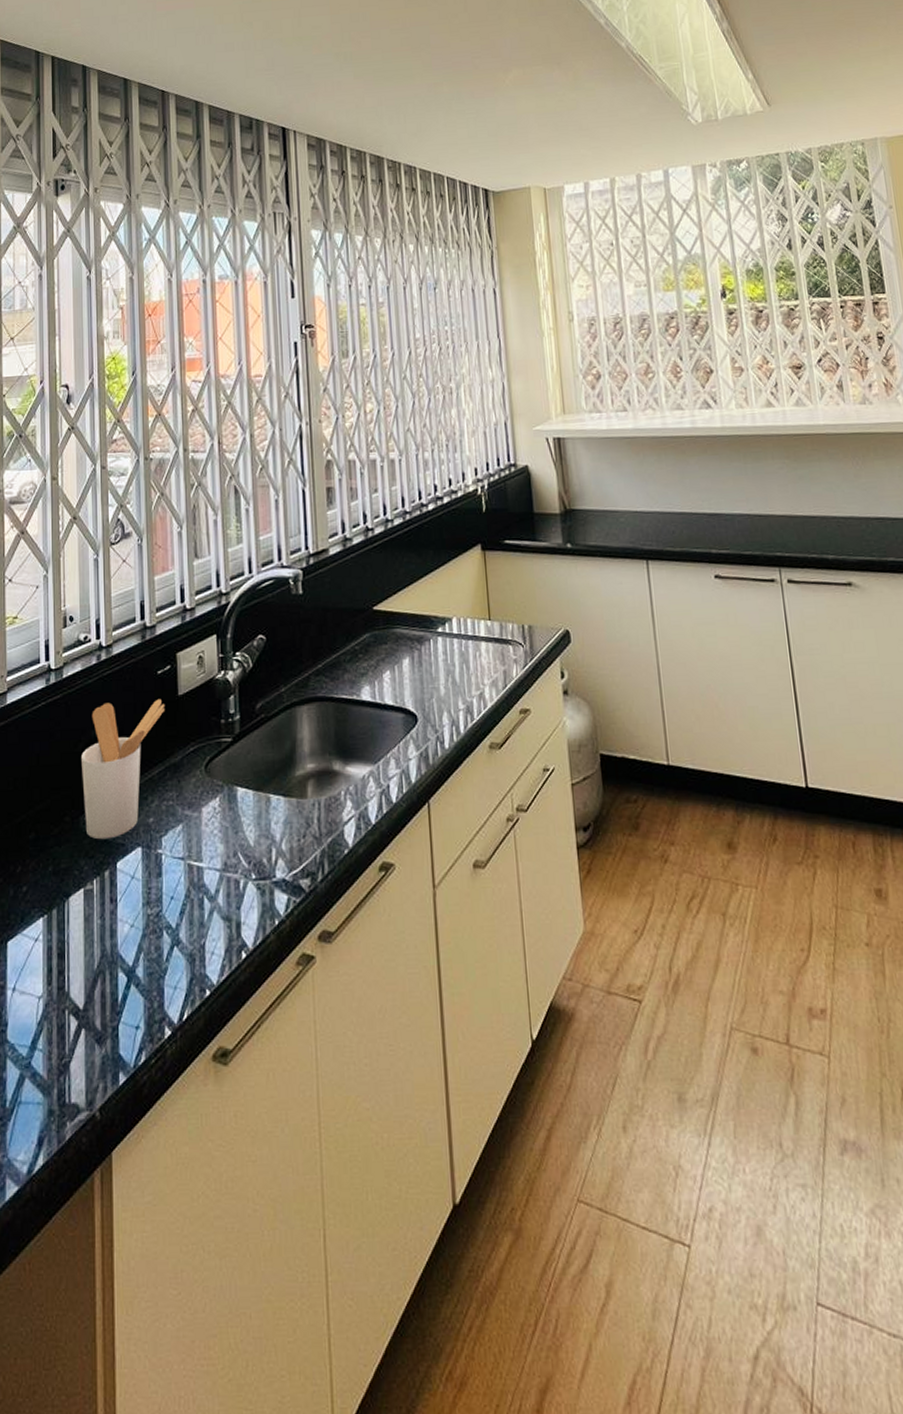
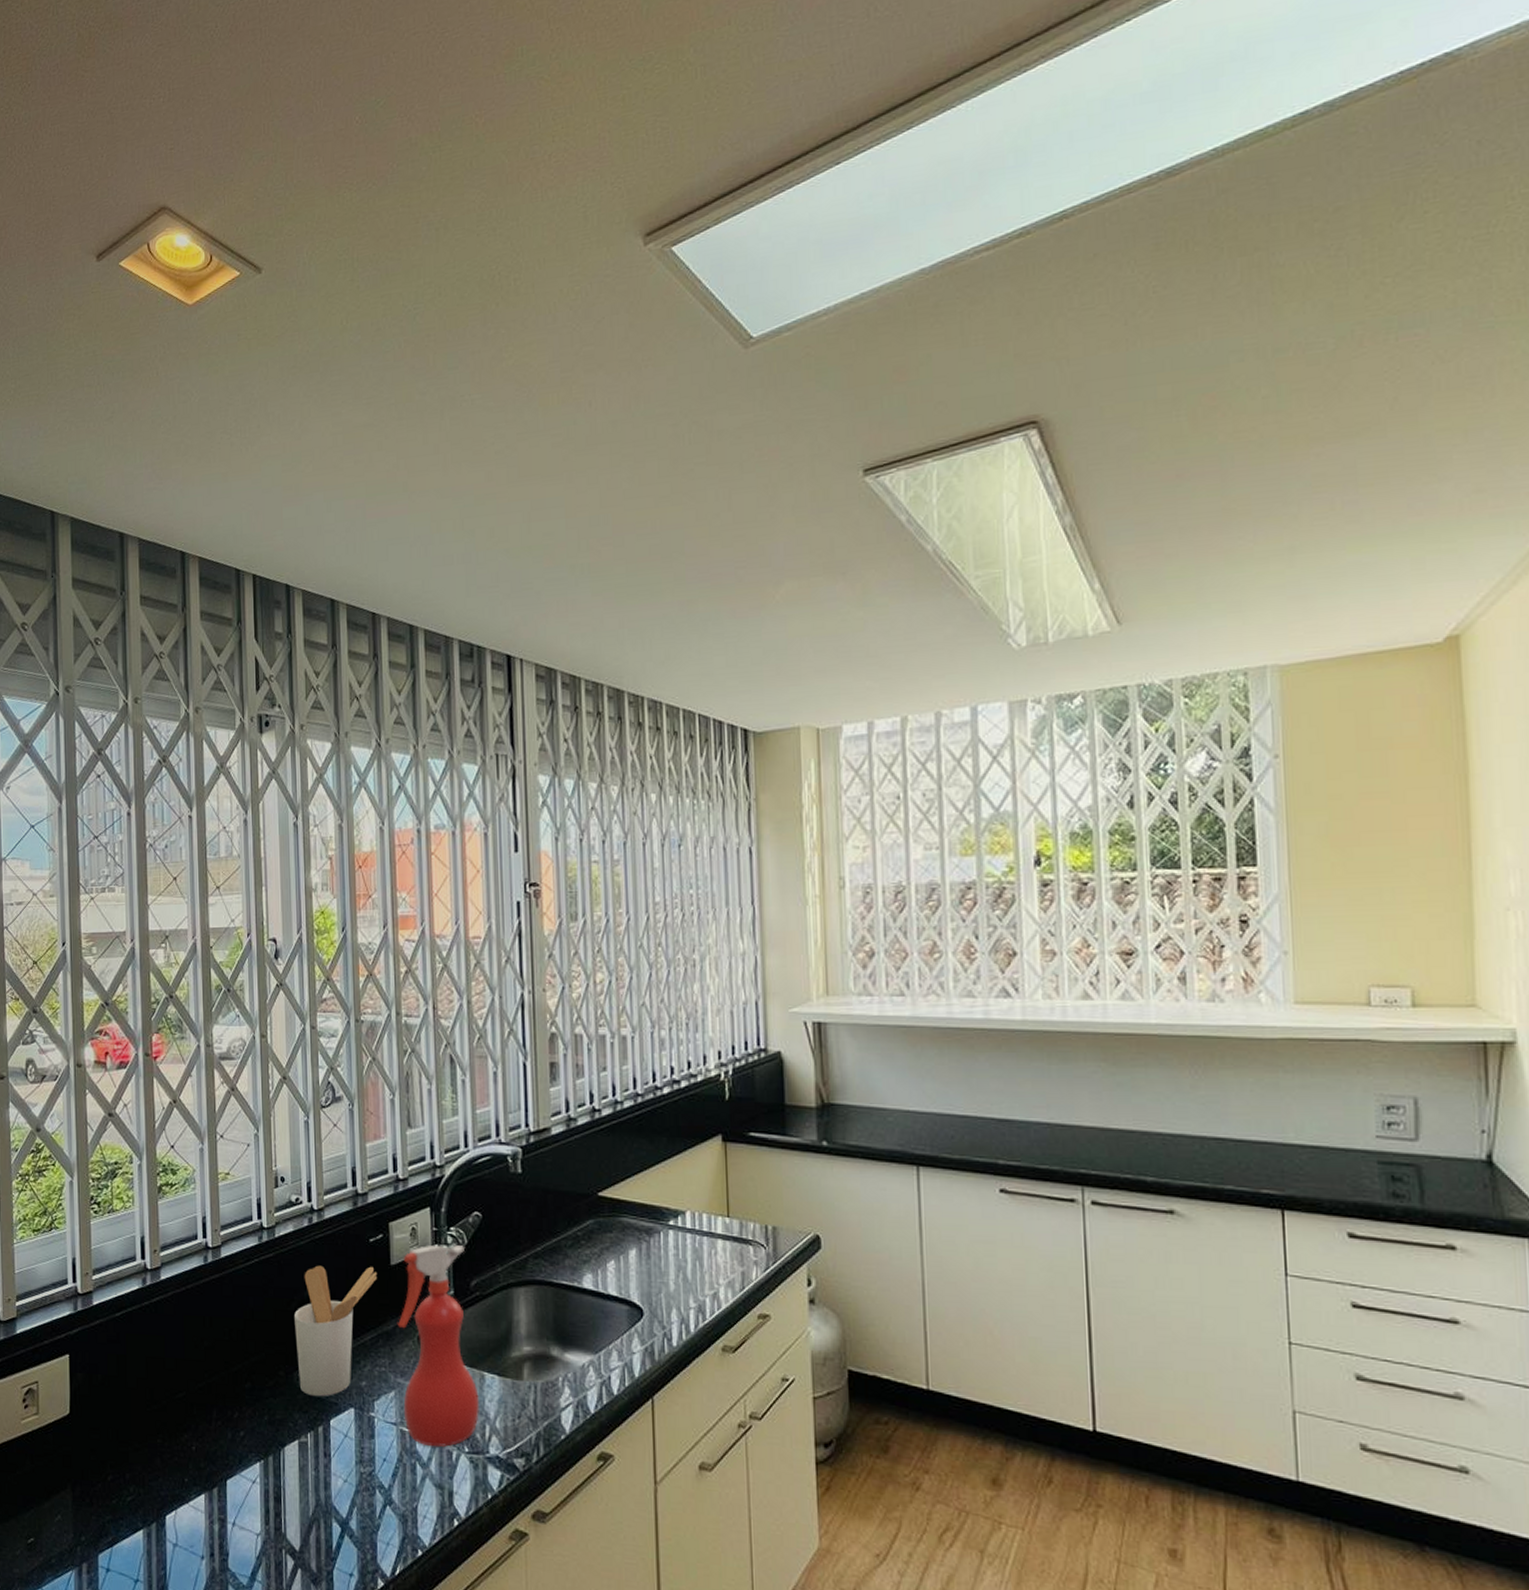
spray bottle: none [185,669,266,878] -> present [398,1244,479,1448]

